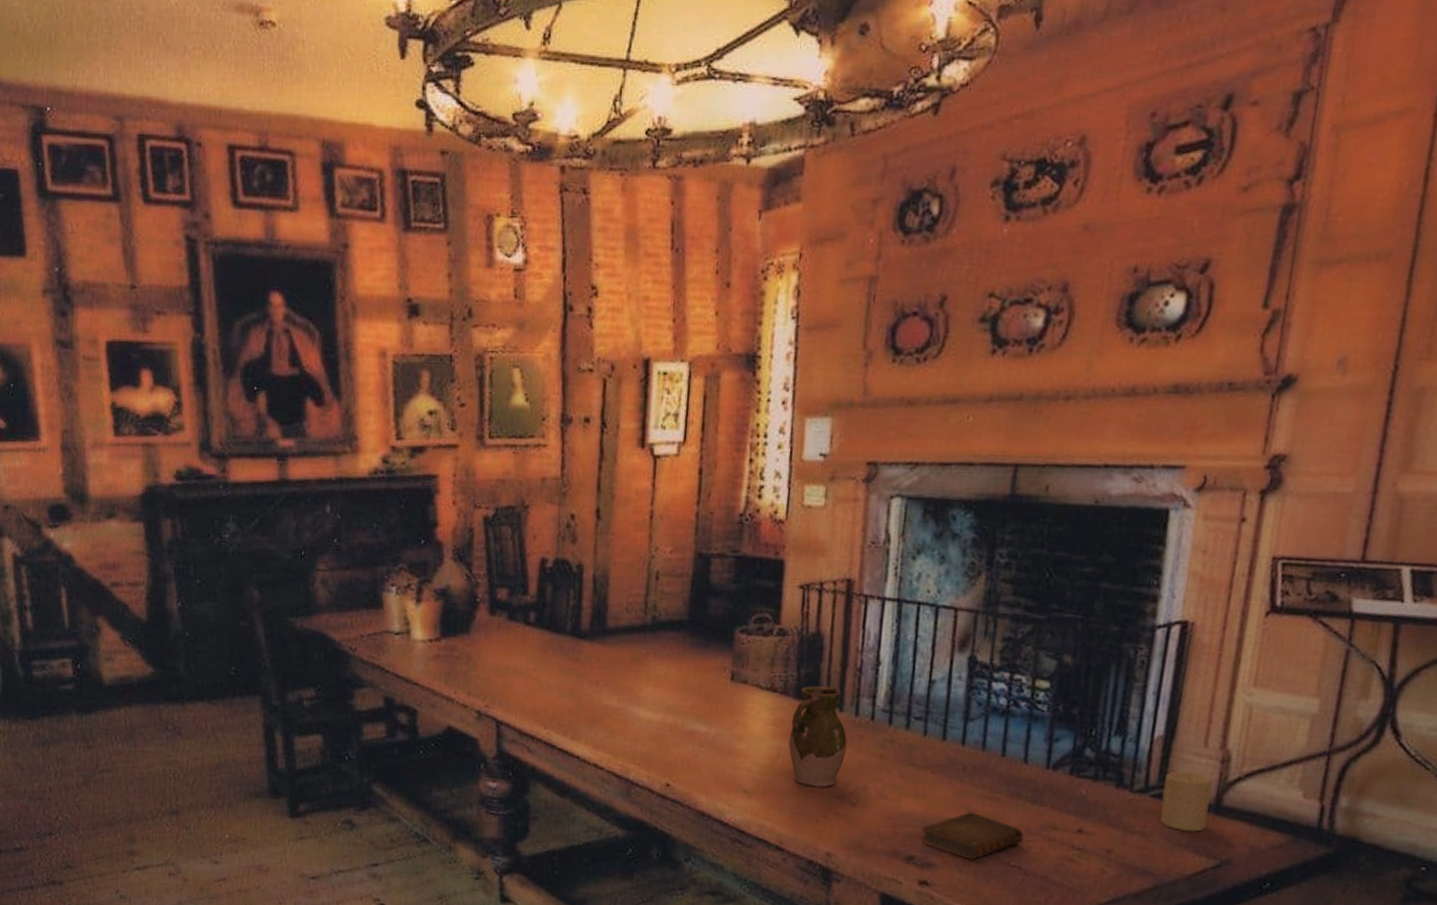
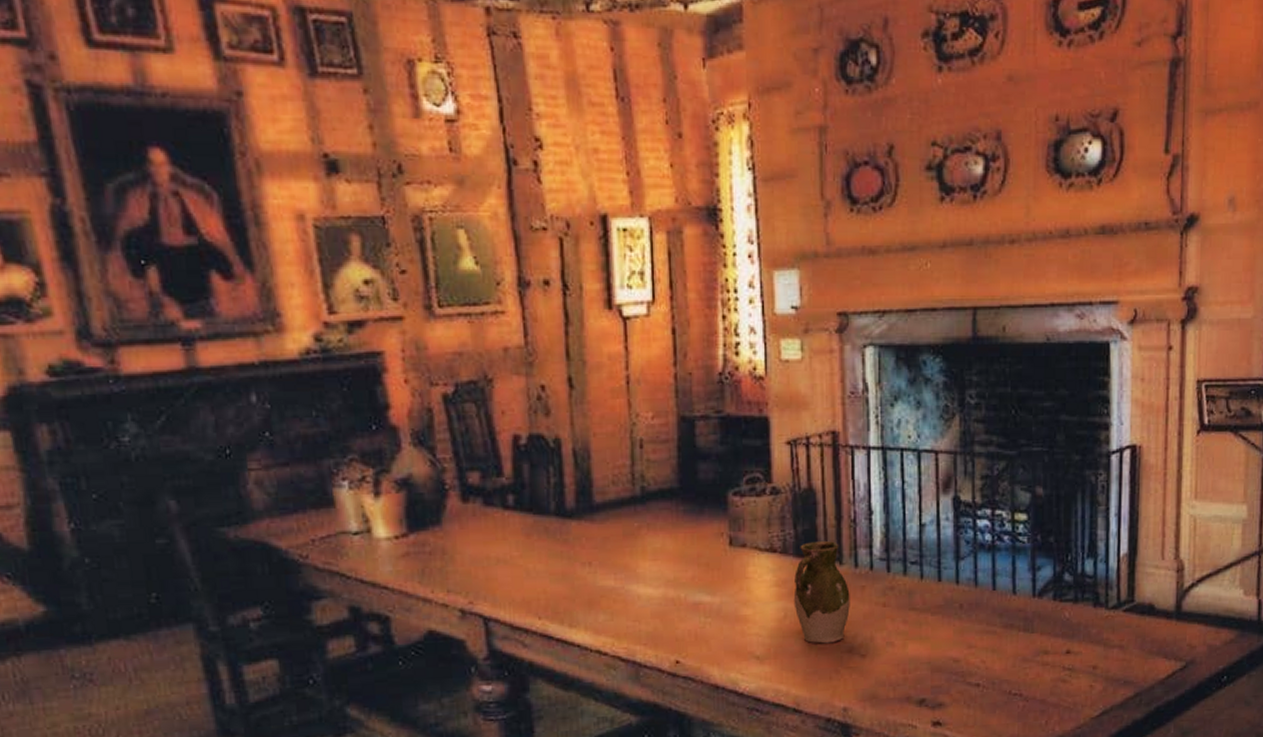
book: present [922,812,1024,860] -> none [929,648,1021,694]
candle: present [1160,771,1213,832] -> none [1132,584,1173,639]

